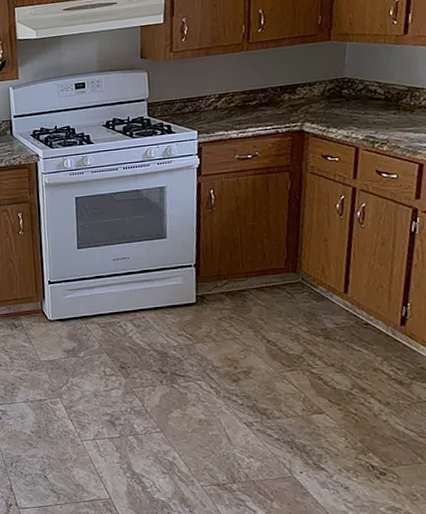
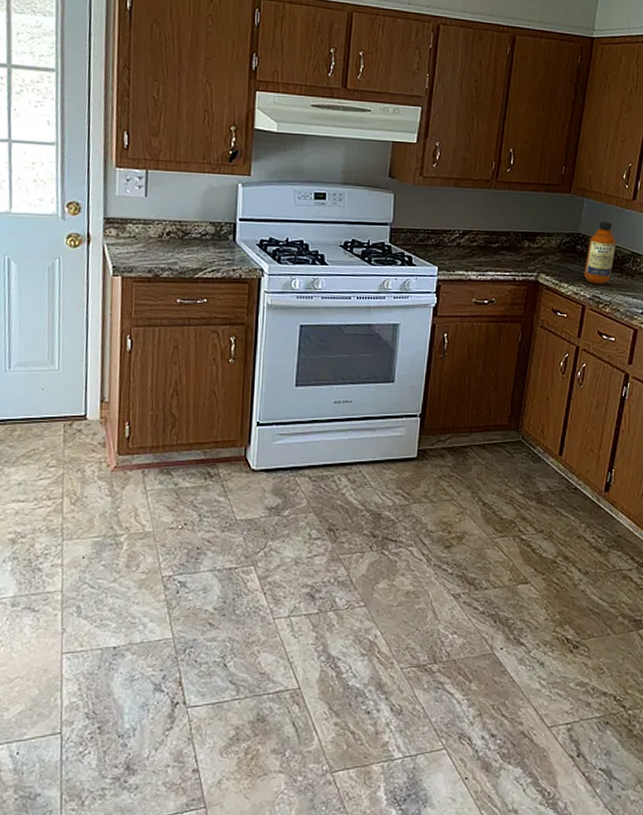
bottle: none [354,60,389,125] -> present [584,221,616,285]

